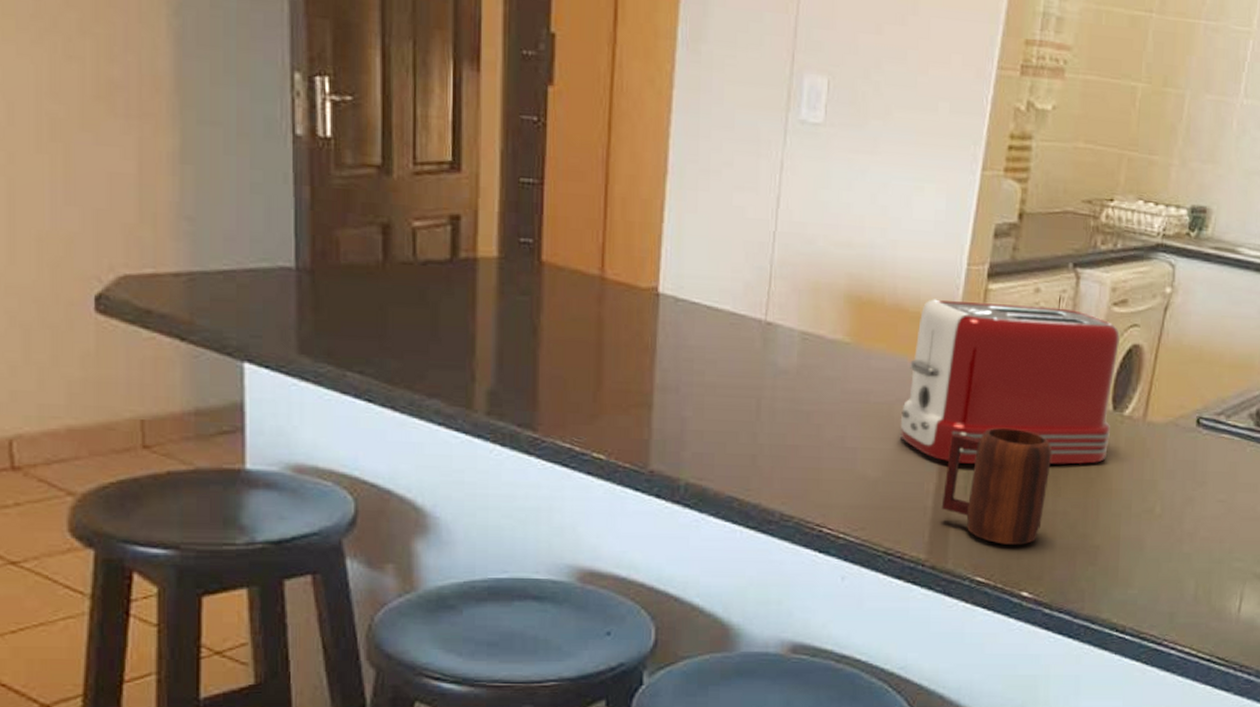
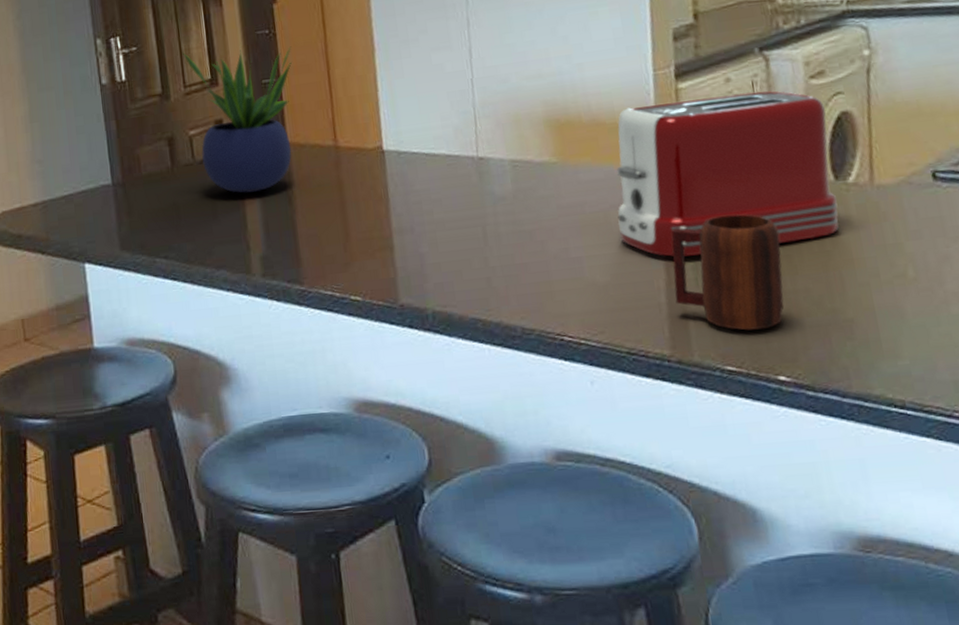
potted plant: none [417,119,565,313] -> present [183,46,292,193]

